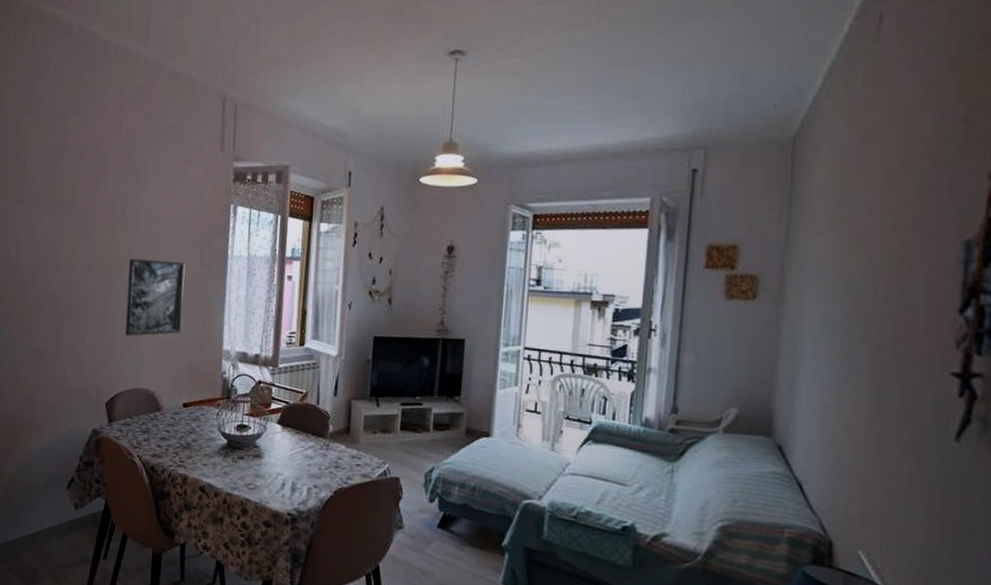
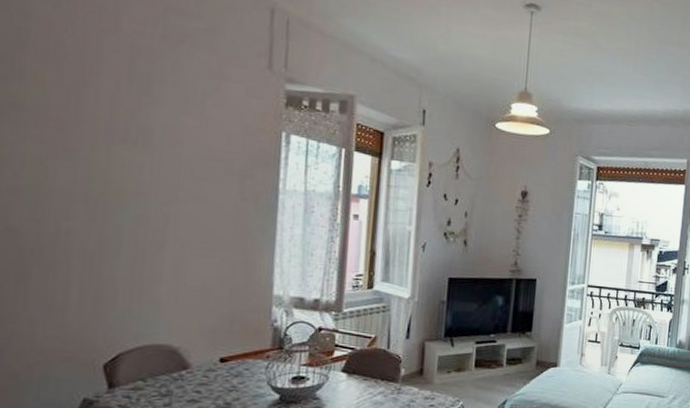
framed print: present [125,258,185,336] -> none [133,186,221,282]

